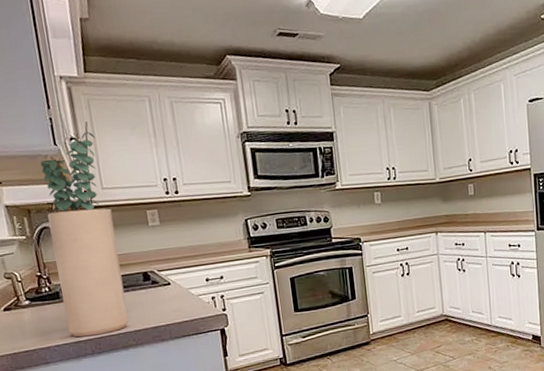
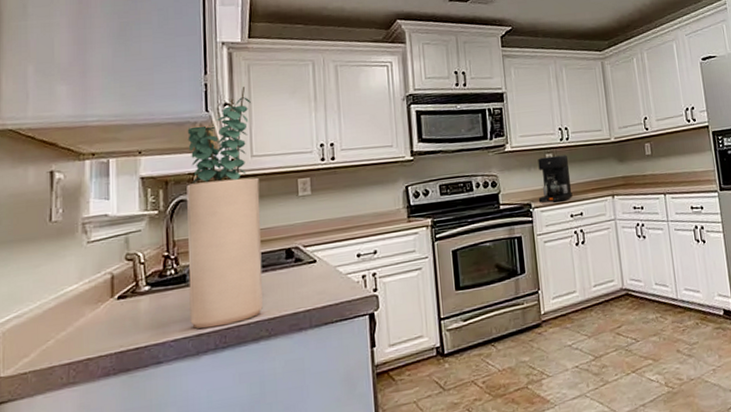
coffee maker: none [366,193,399,238] -> present [538,155,573,204]

